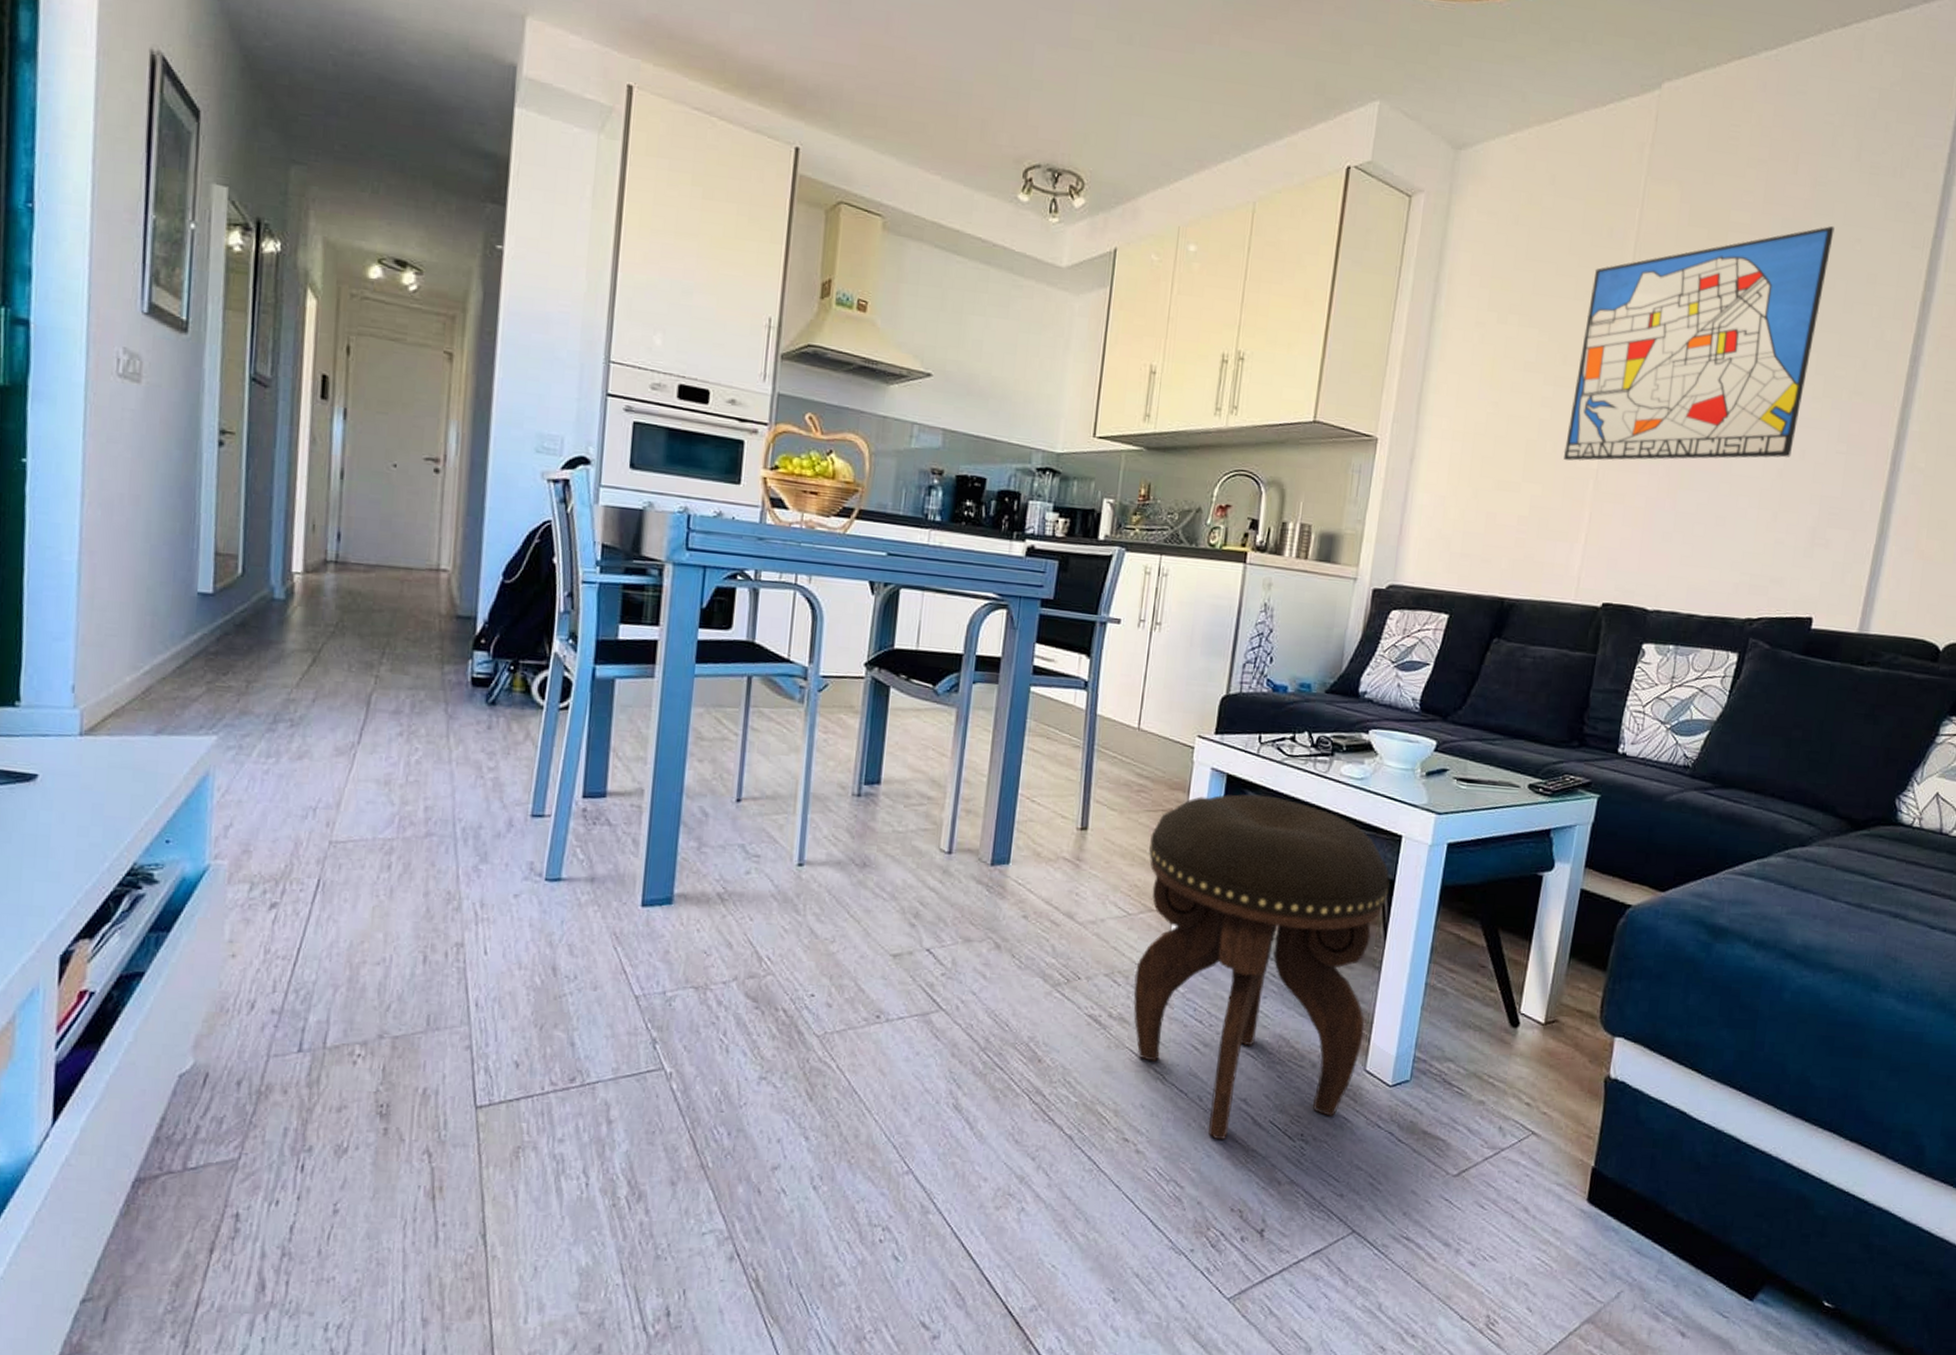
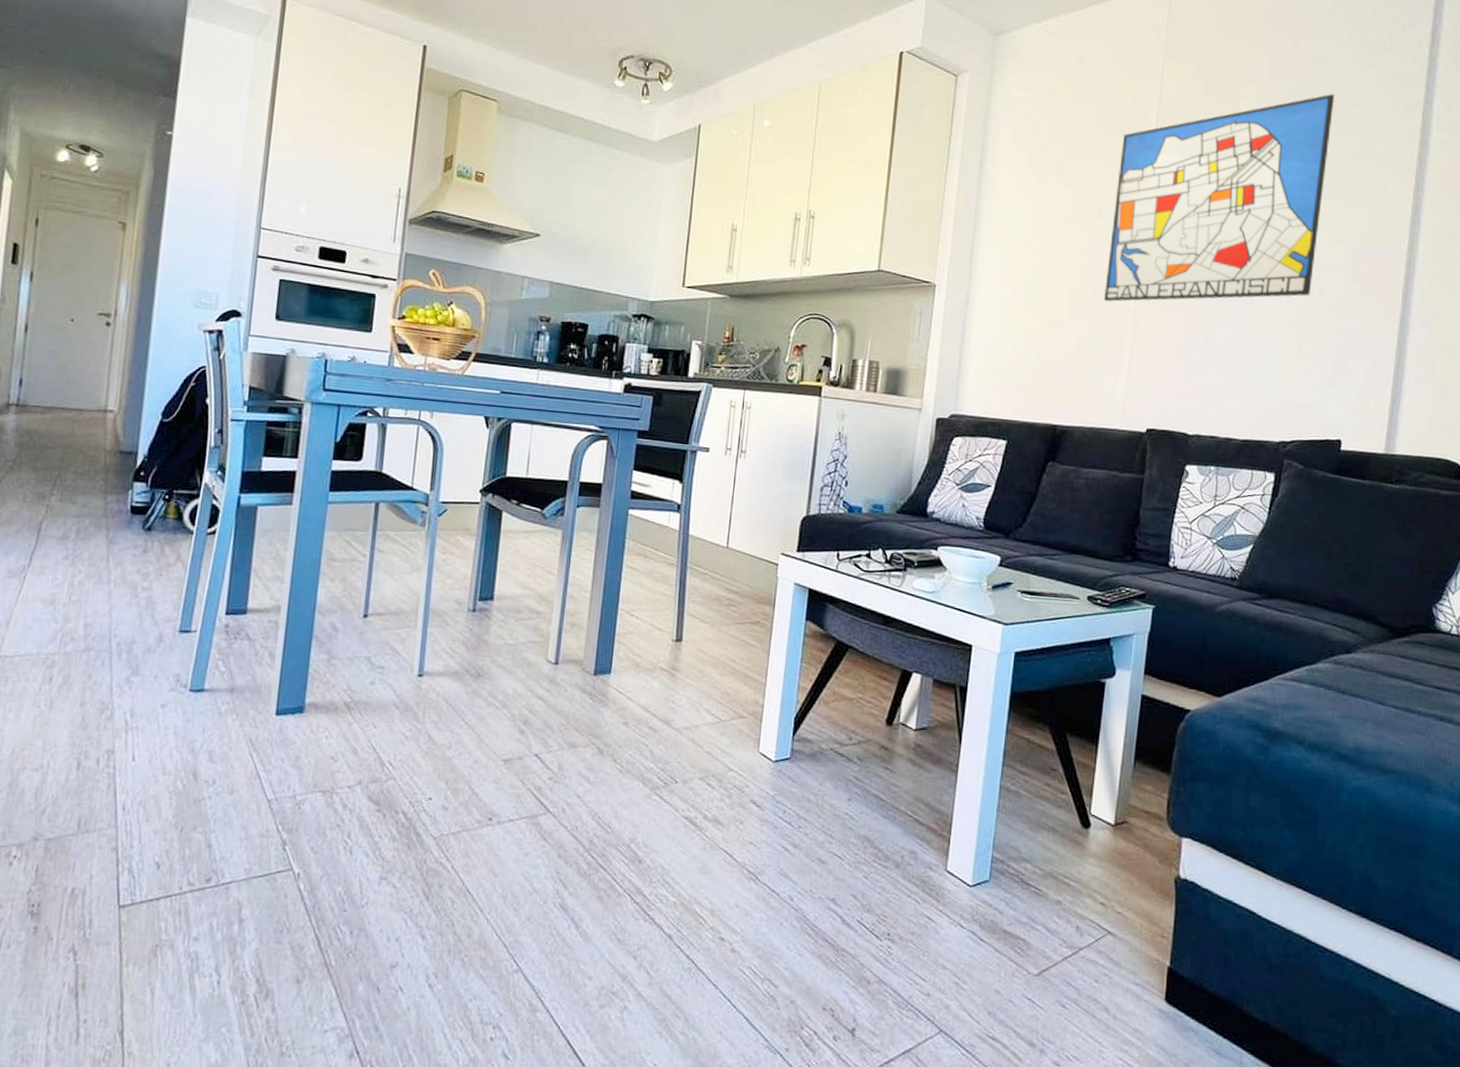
footstool: present [1133,794,1390,1139] -> none [727,607,963,939]

